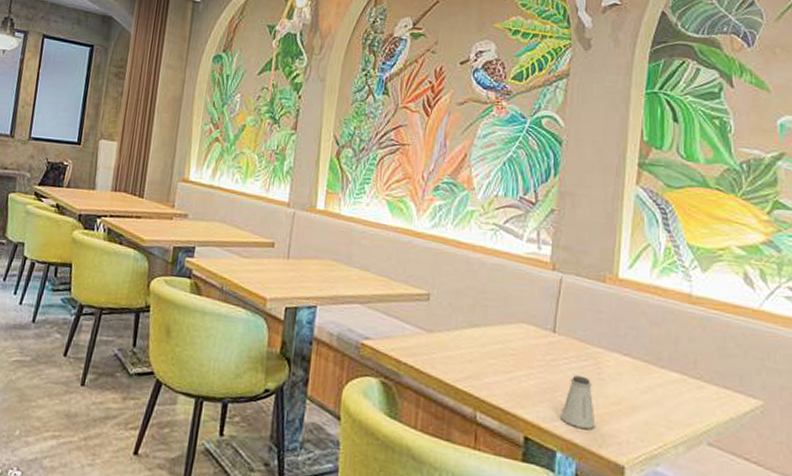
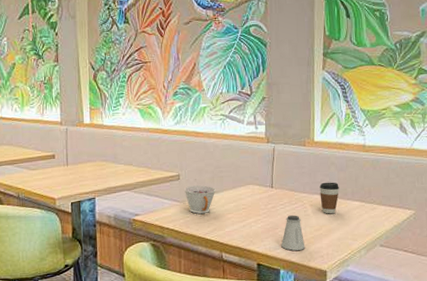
teacup: none [433,311,476,352] -> present [183,185,216,214]
coffee cup: none [621,337,650,385] -> present [319,182,339,214]

